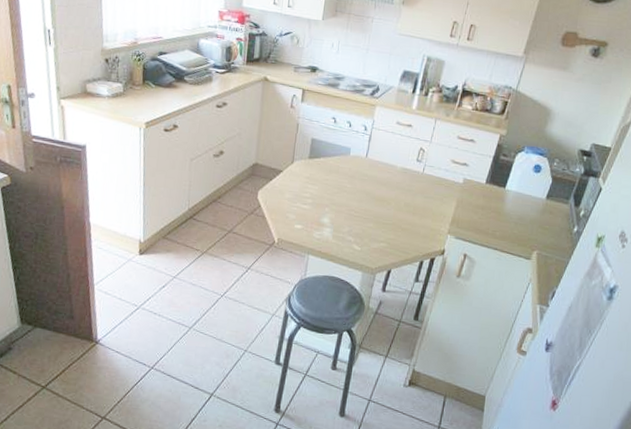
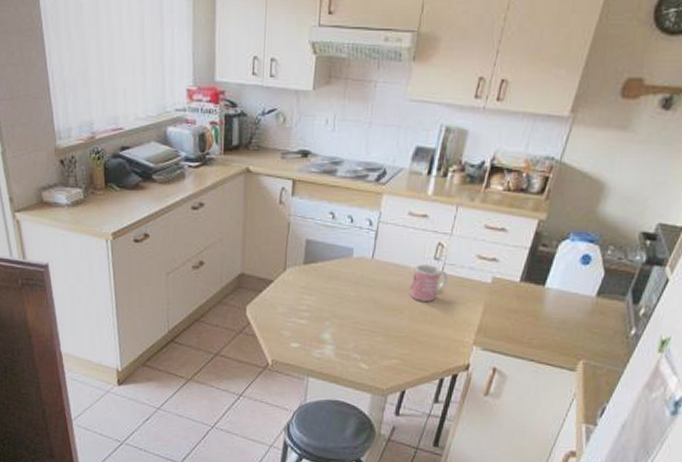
mug: none [397,164,428,196] -> present [410,264,448,302]

